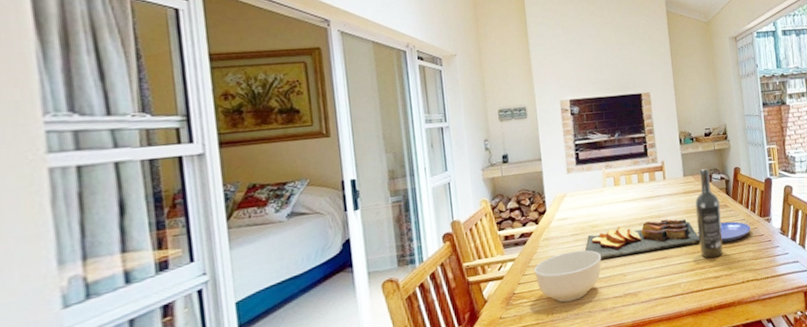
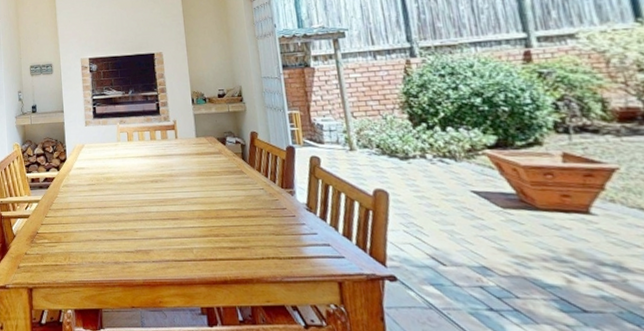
bowl: present [533,250,602,303] -> none [54,200,115,249]
food platter: present [585,218,700,260] -> none [100,179,213,213]
wine bottle: present [695,168,724,259] -> none [208,130,240,227]
plate: present [697,221,751,242] -> none [211,189,271,211]

